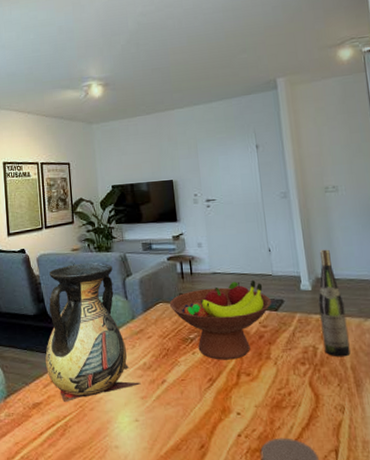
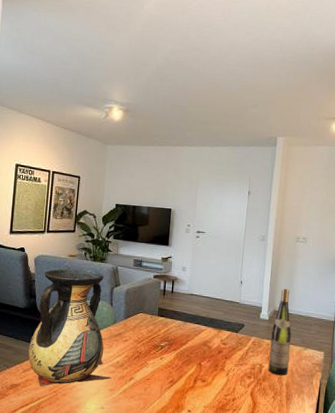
fruit bowl: present [169,279,271,360] -> none [148,304,234,368]

